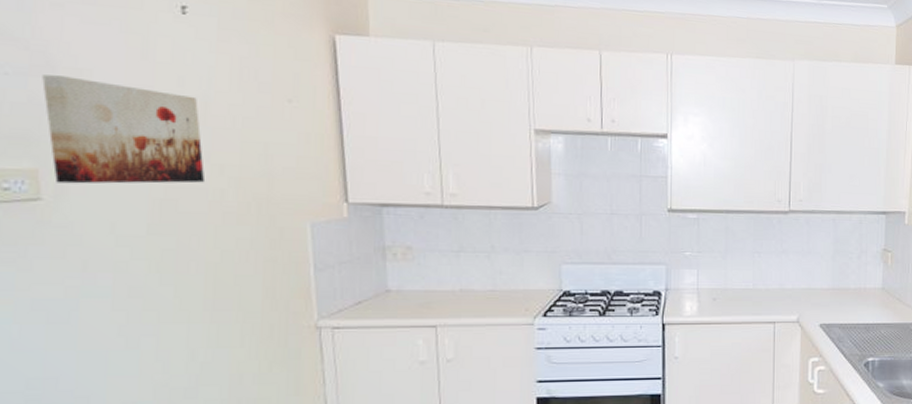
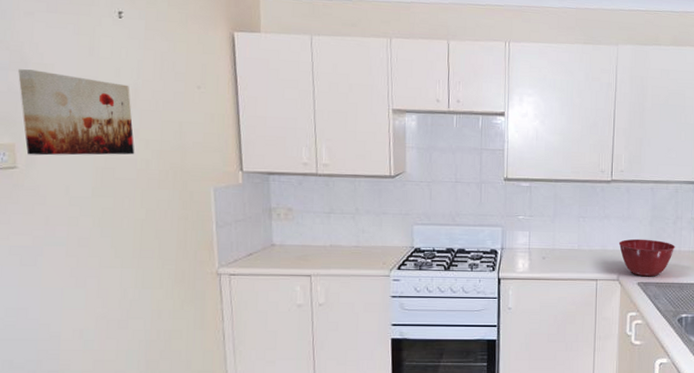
mixing bowl: none [798,275,860,318] -> present [618,238,675,277]

